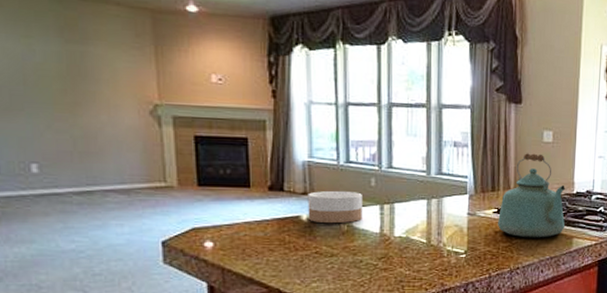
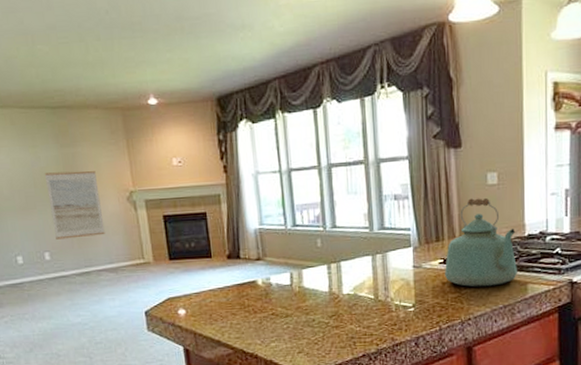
wall art: none [39,70,117,151] -> present [44,171,105,240]
bowl: present [308,190,362,224] -> none [261,253,312,286]

